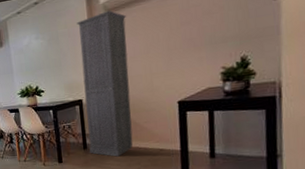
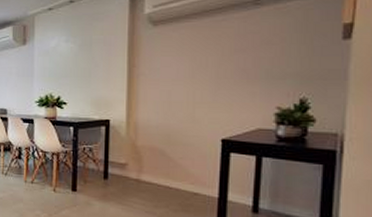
cabinet: present [76,11,133,157] -> none [111,23,173,194]

